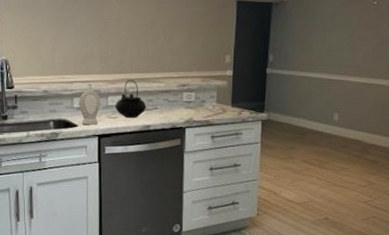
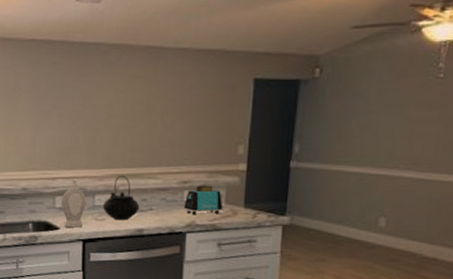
toaster: none [183,87,215,113] -> present [183,185,223,215]

